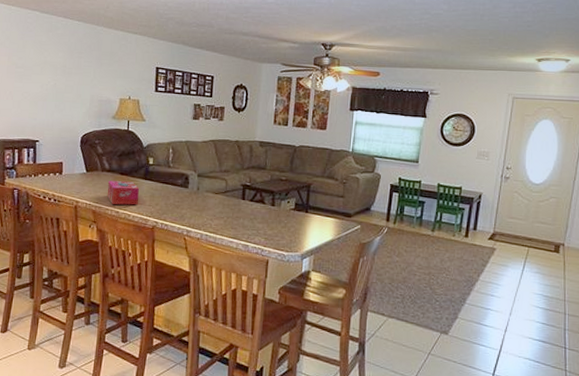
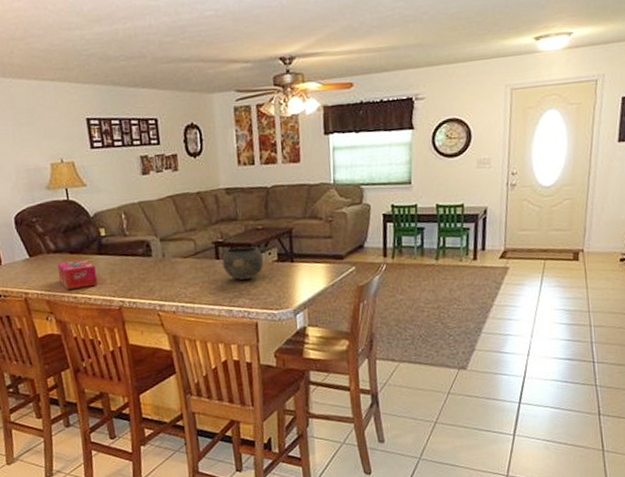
bowl: none [246,192,283,221] -> present [222,246,264,280]

